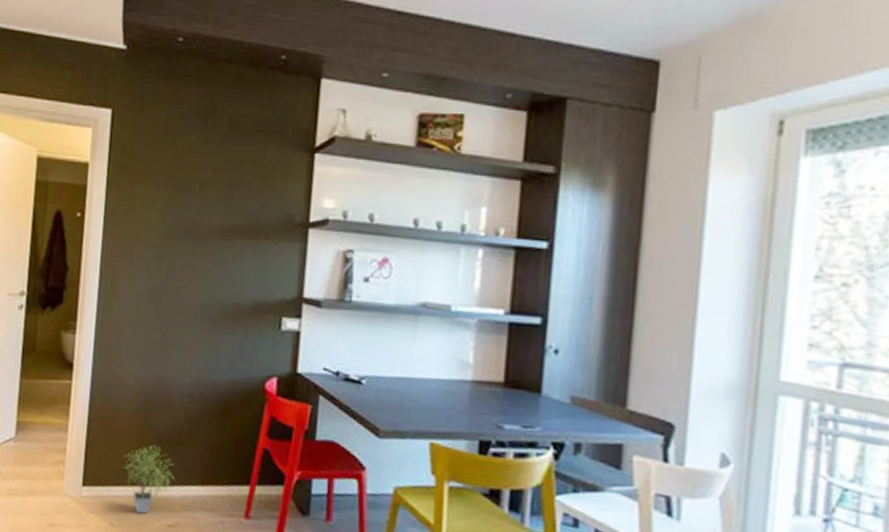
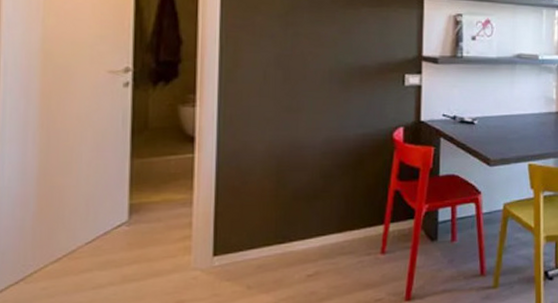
potted plant: present [123,444,174,514] -> none [257,203,311,271]

